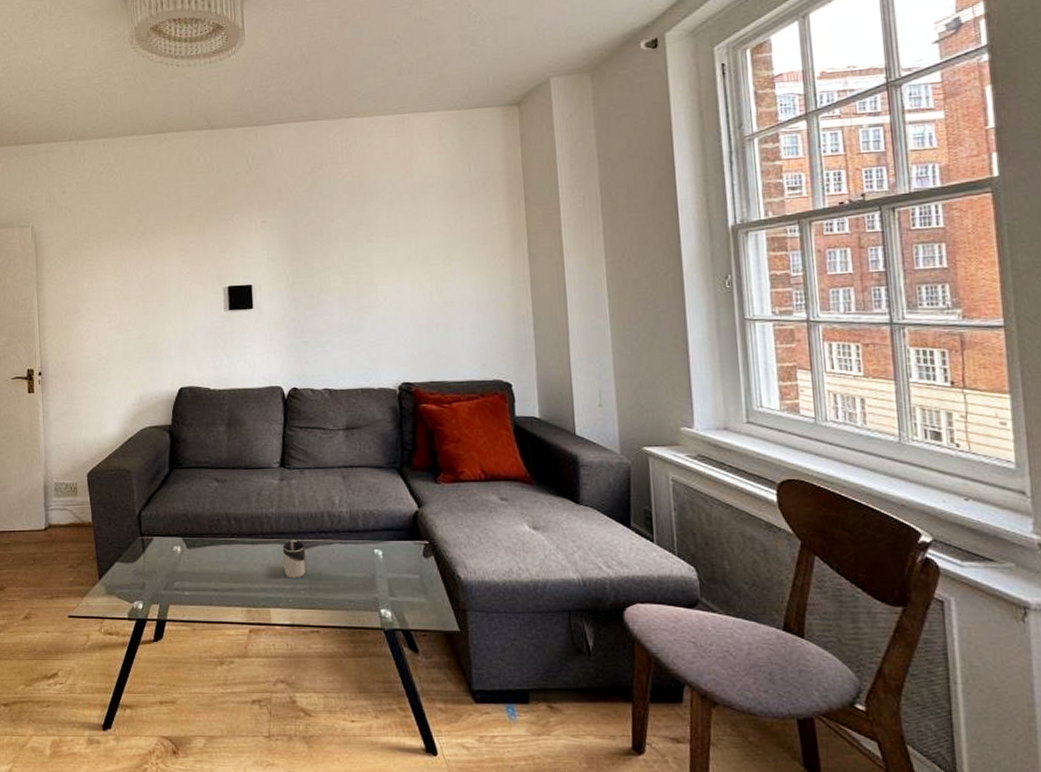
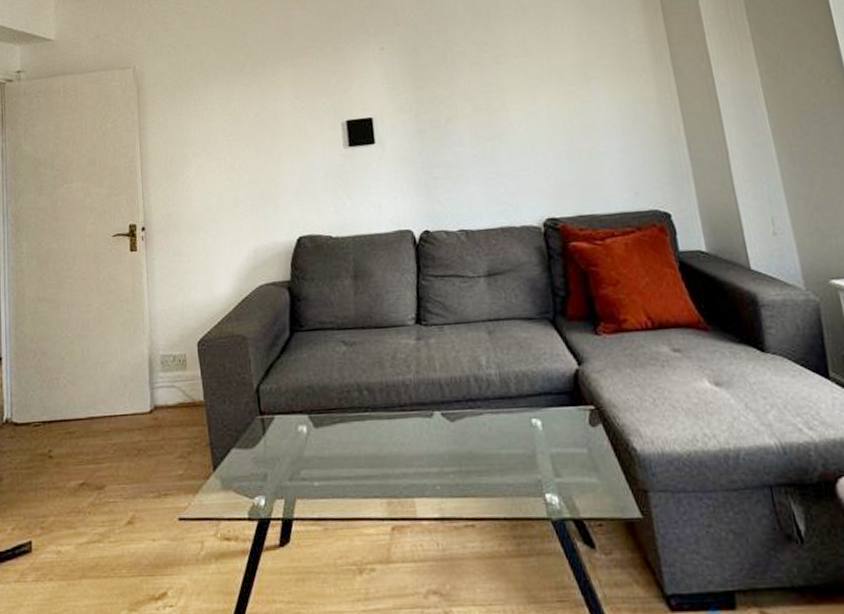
cup: present [282,541,307,578] -> none [424,413,455,459]

